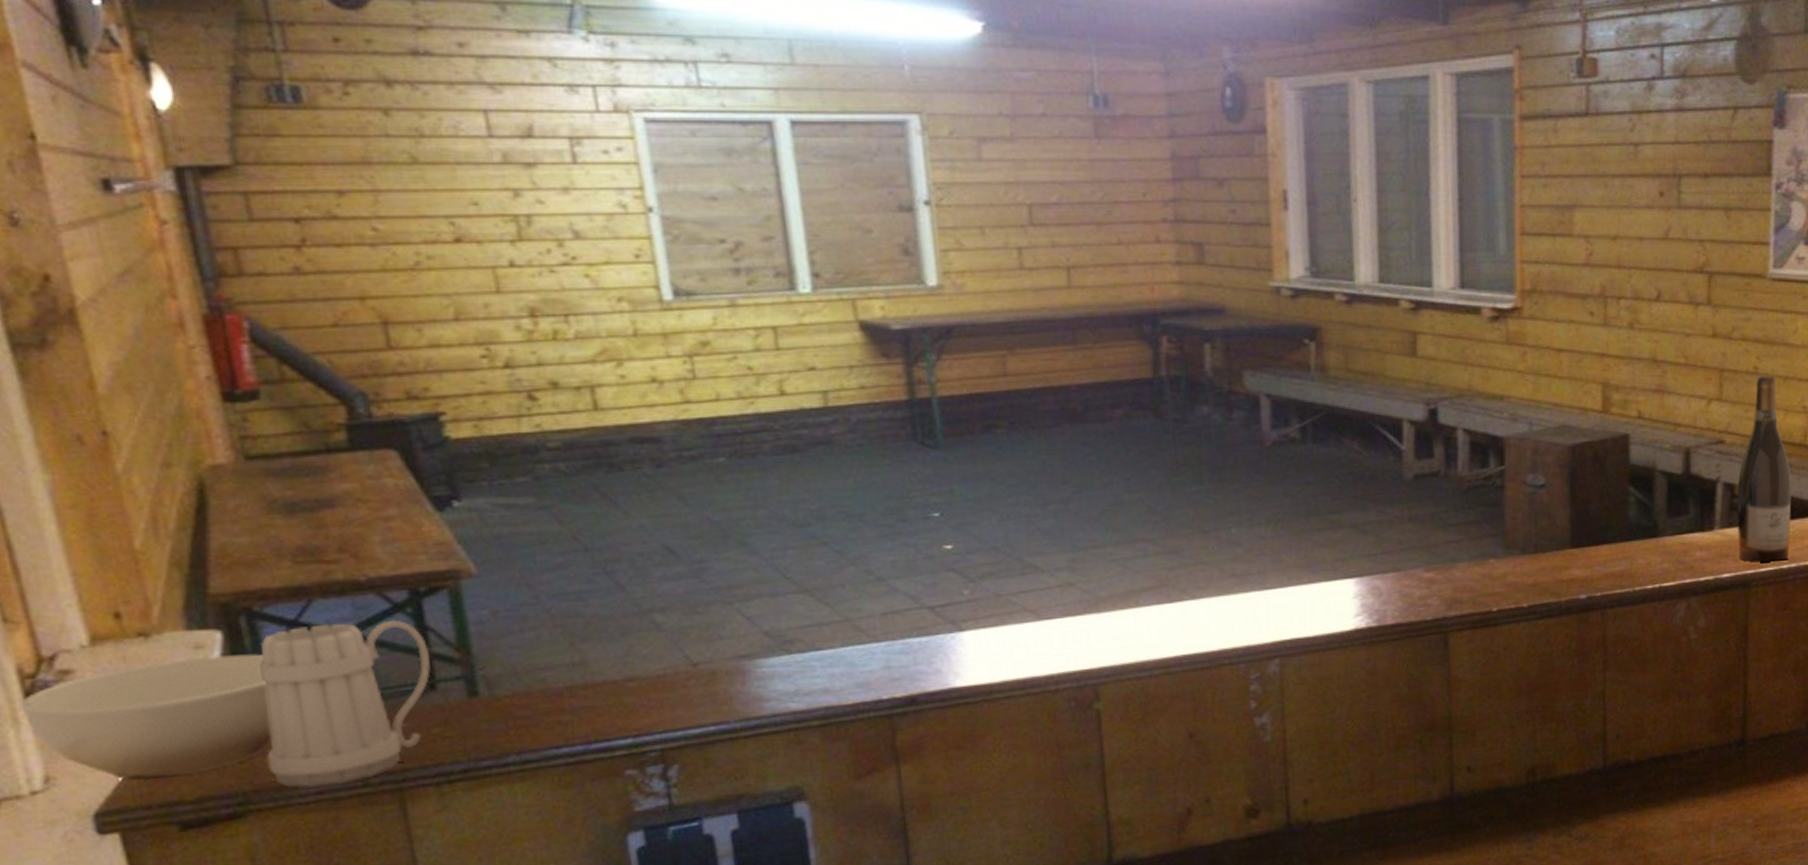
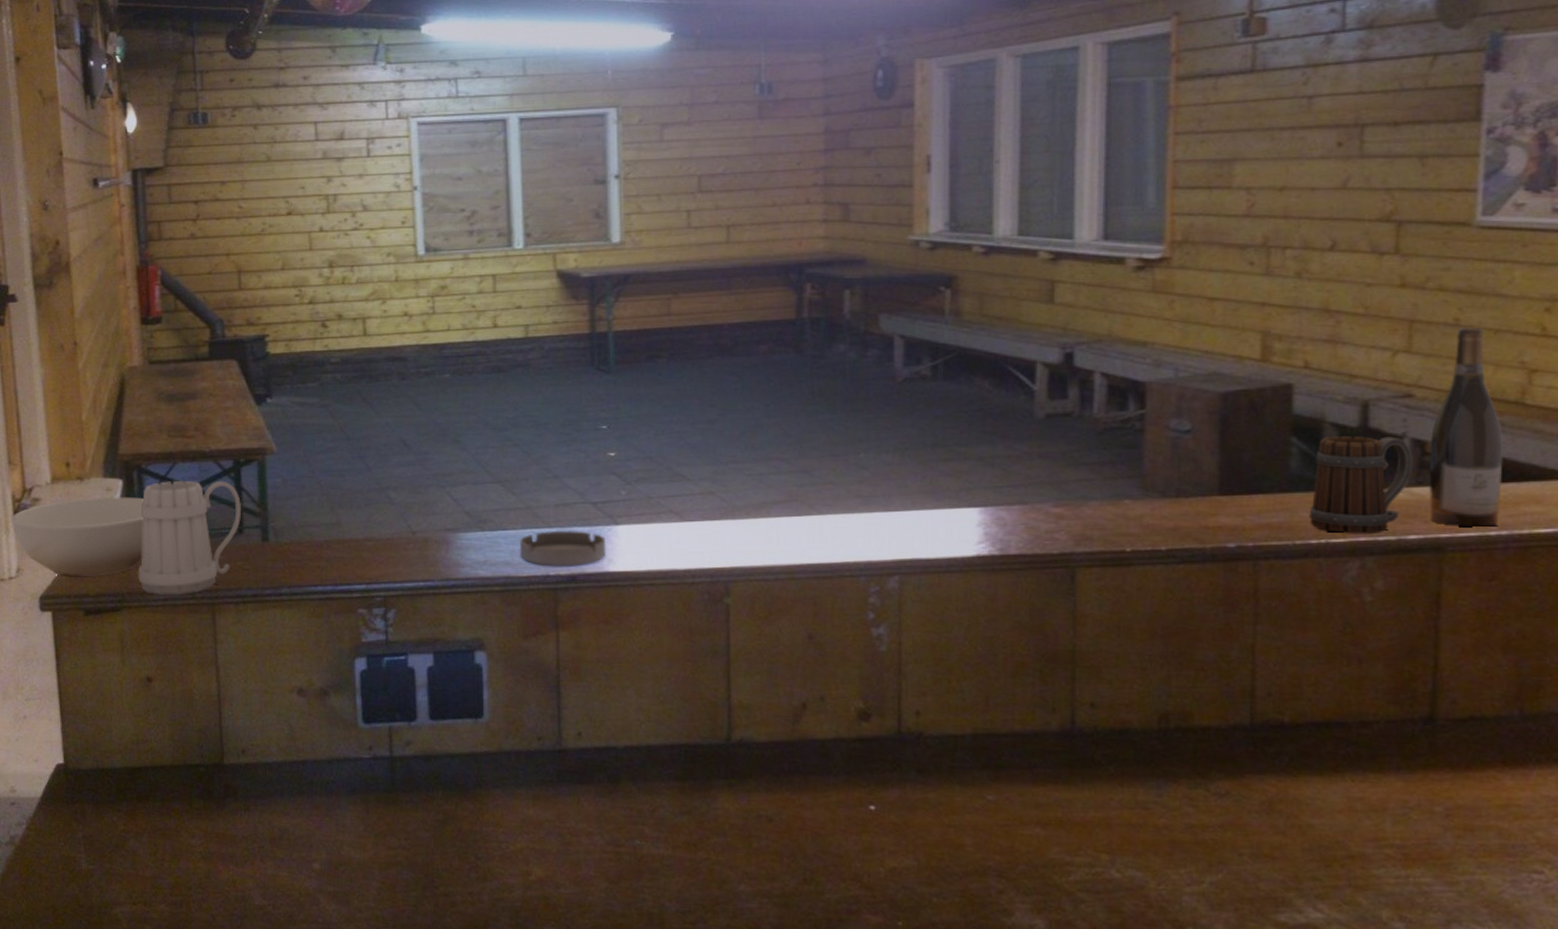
ashtray: none [840,642,951,689] -> present [520,530,606,567]
beer mug: none [1645,482,1725,578] -> present [1309,436,1413,535]

